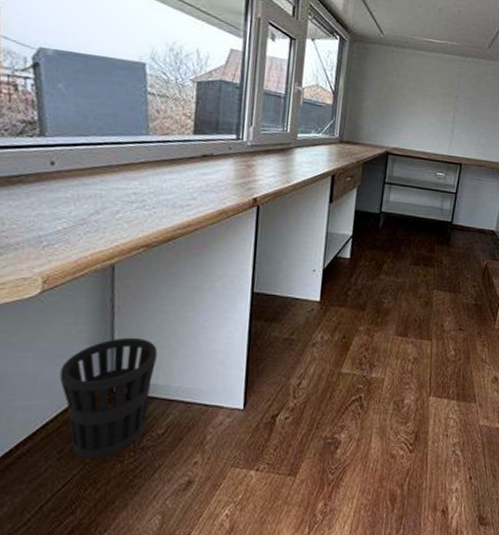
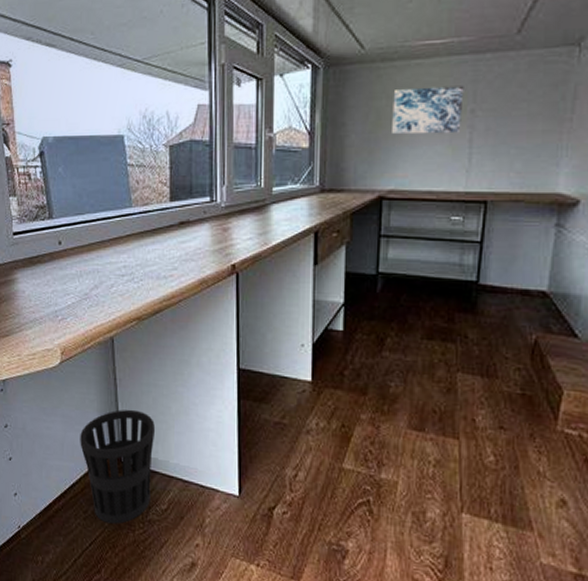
wall art: none [399,71,452,112] -> present [392,85,464,135]

